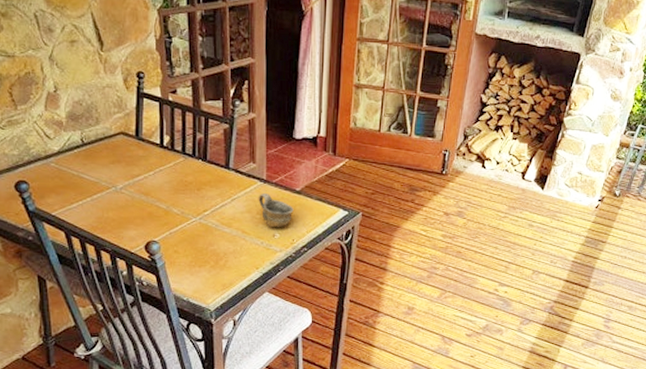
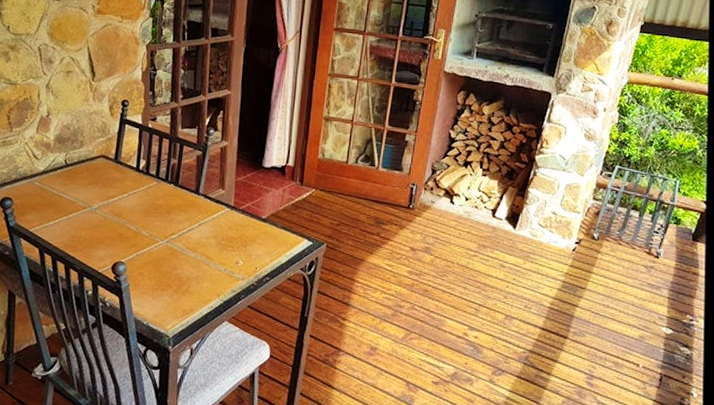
cup: present [258,193,294,228] -> none [224,220,259,255]

